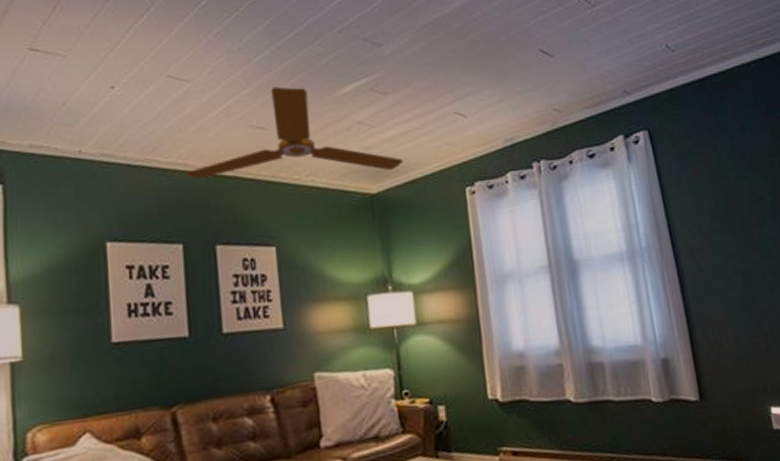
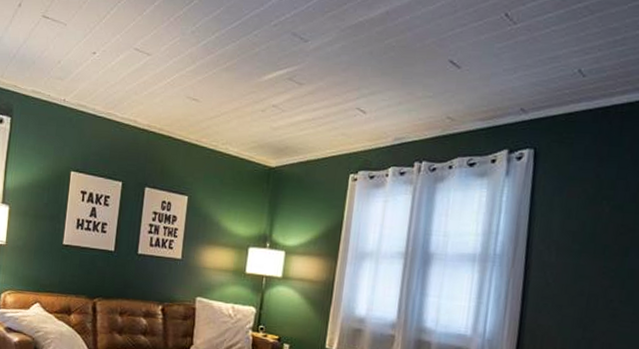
ceiling fan: present [185,86,403,178] -> none [134,67,303,150]

